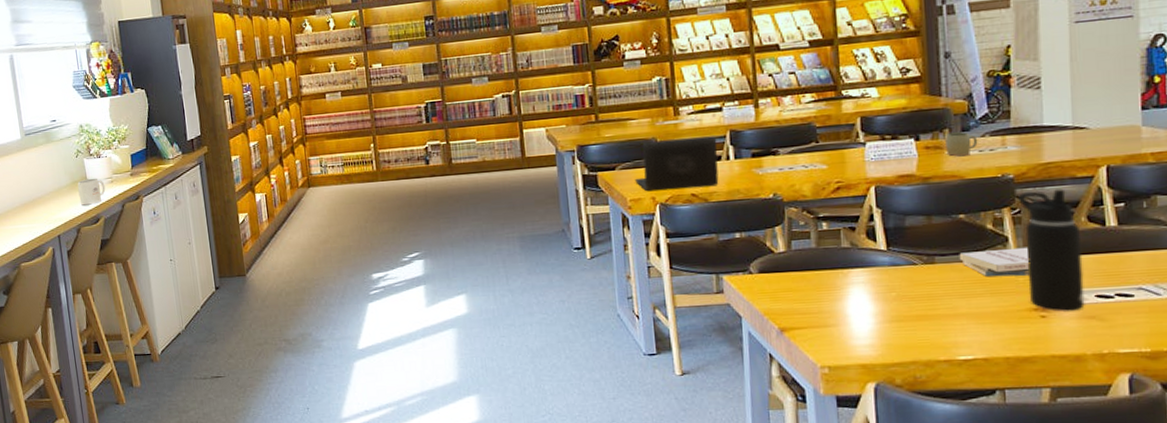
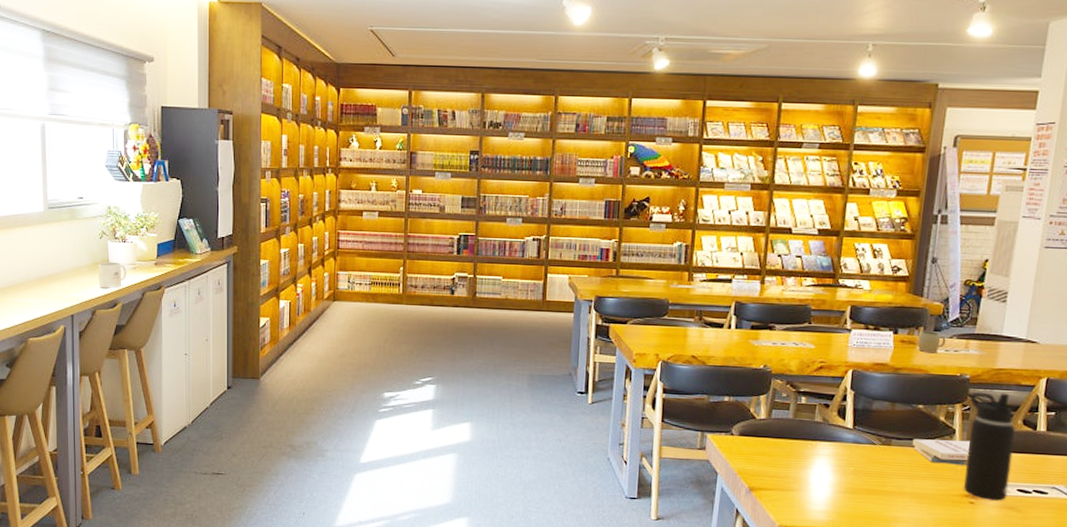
laptop: present [635,136,719,191] -> none [643,302,723,350]

